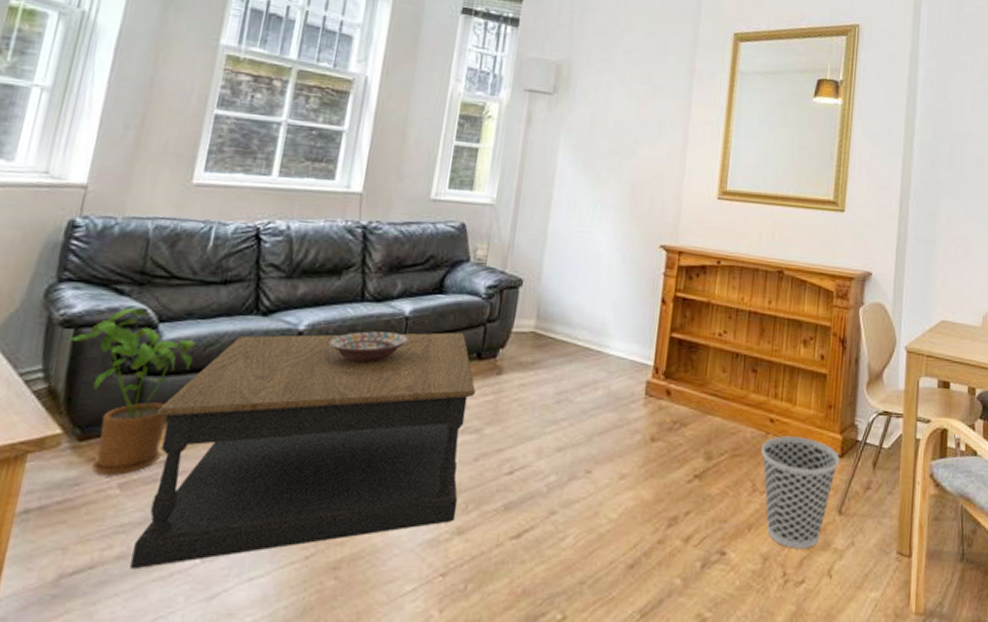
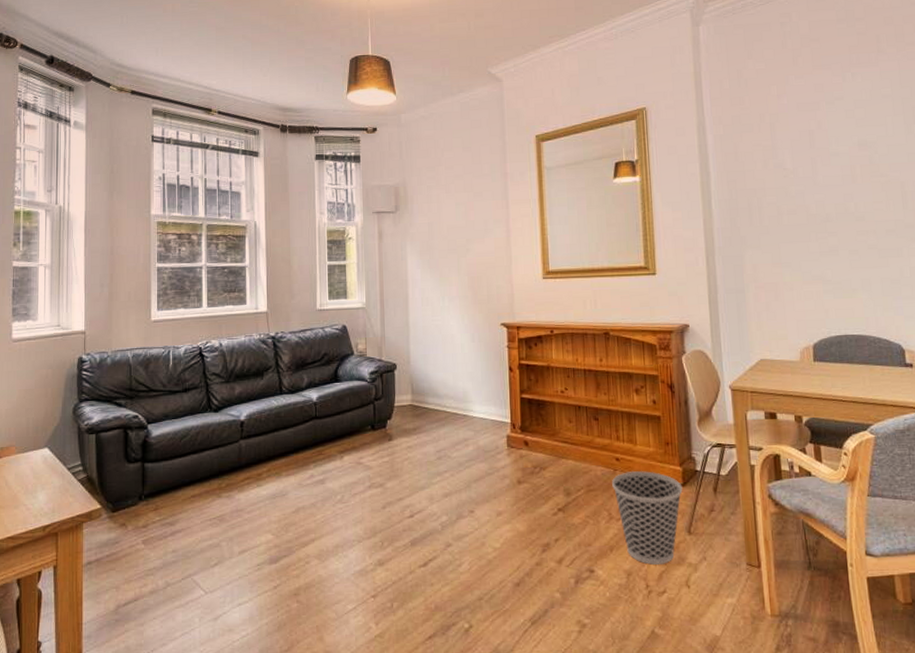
house plant: present [70,307,197,476] -> none [94,415,174,535]
coffee table: present [130,332,476,568] -> none [158,411,376,599]
decorative bowl: present [328,331,409,363] -> none [263,415,319,441]

